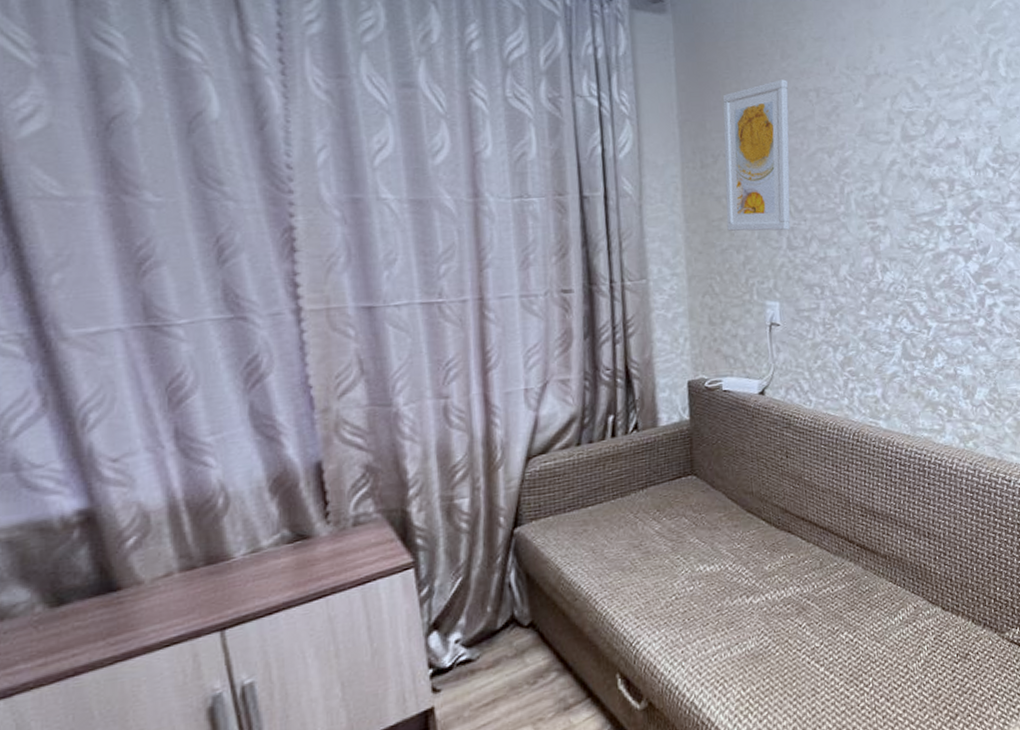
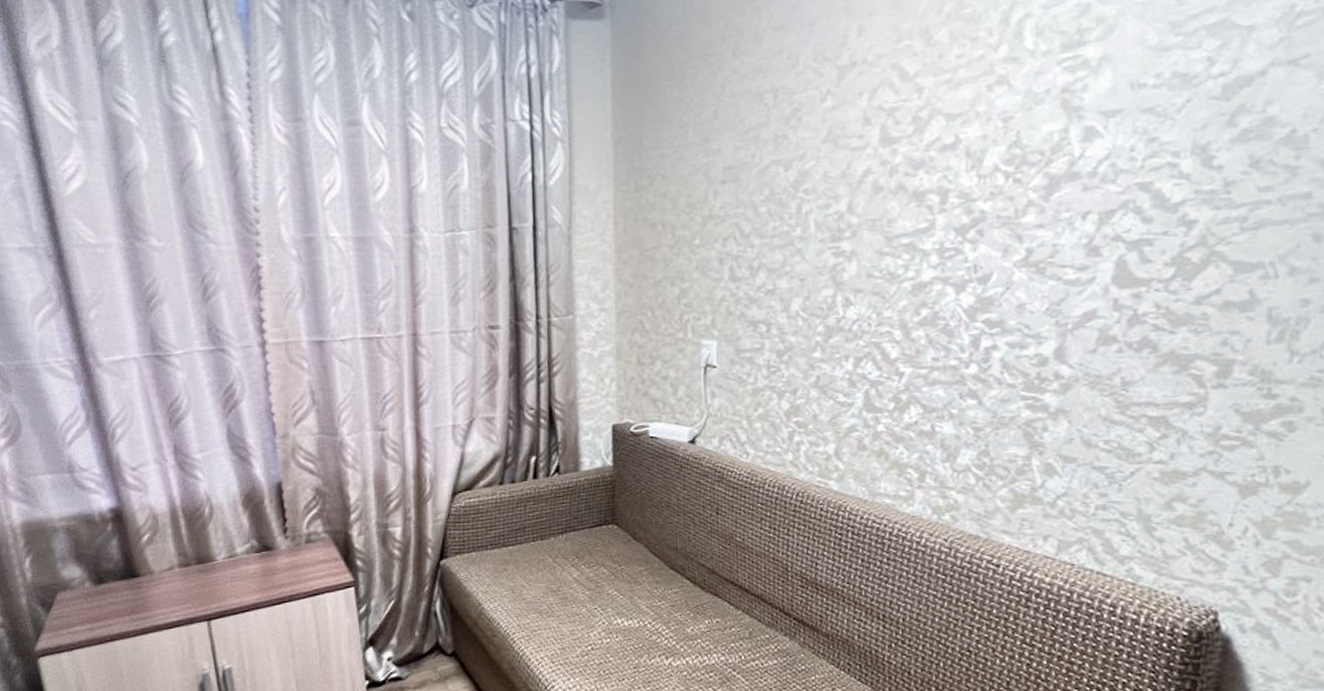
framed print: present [722,79,791,232] -> none [661,81,741,261]

